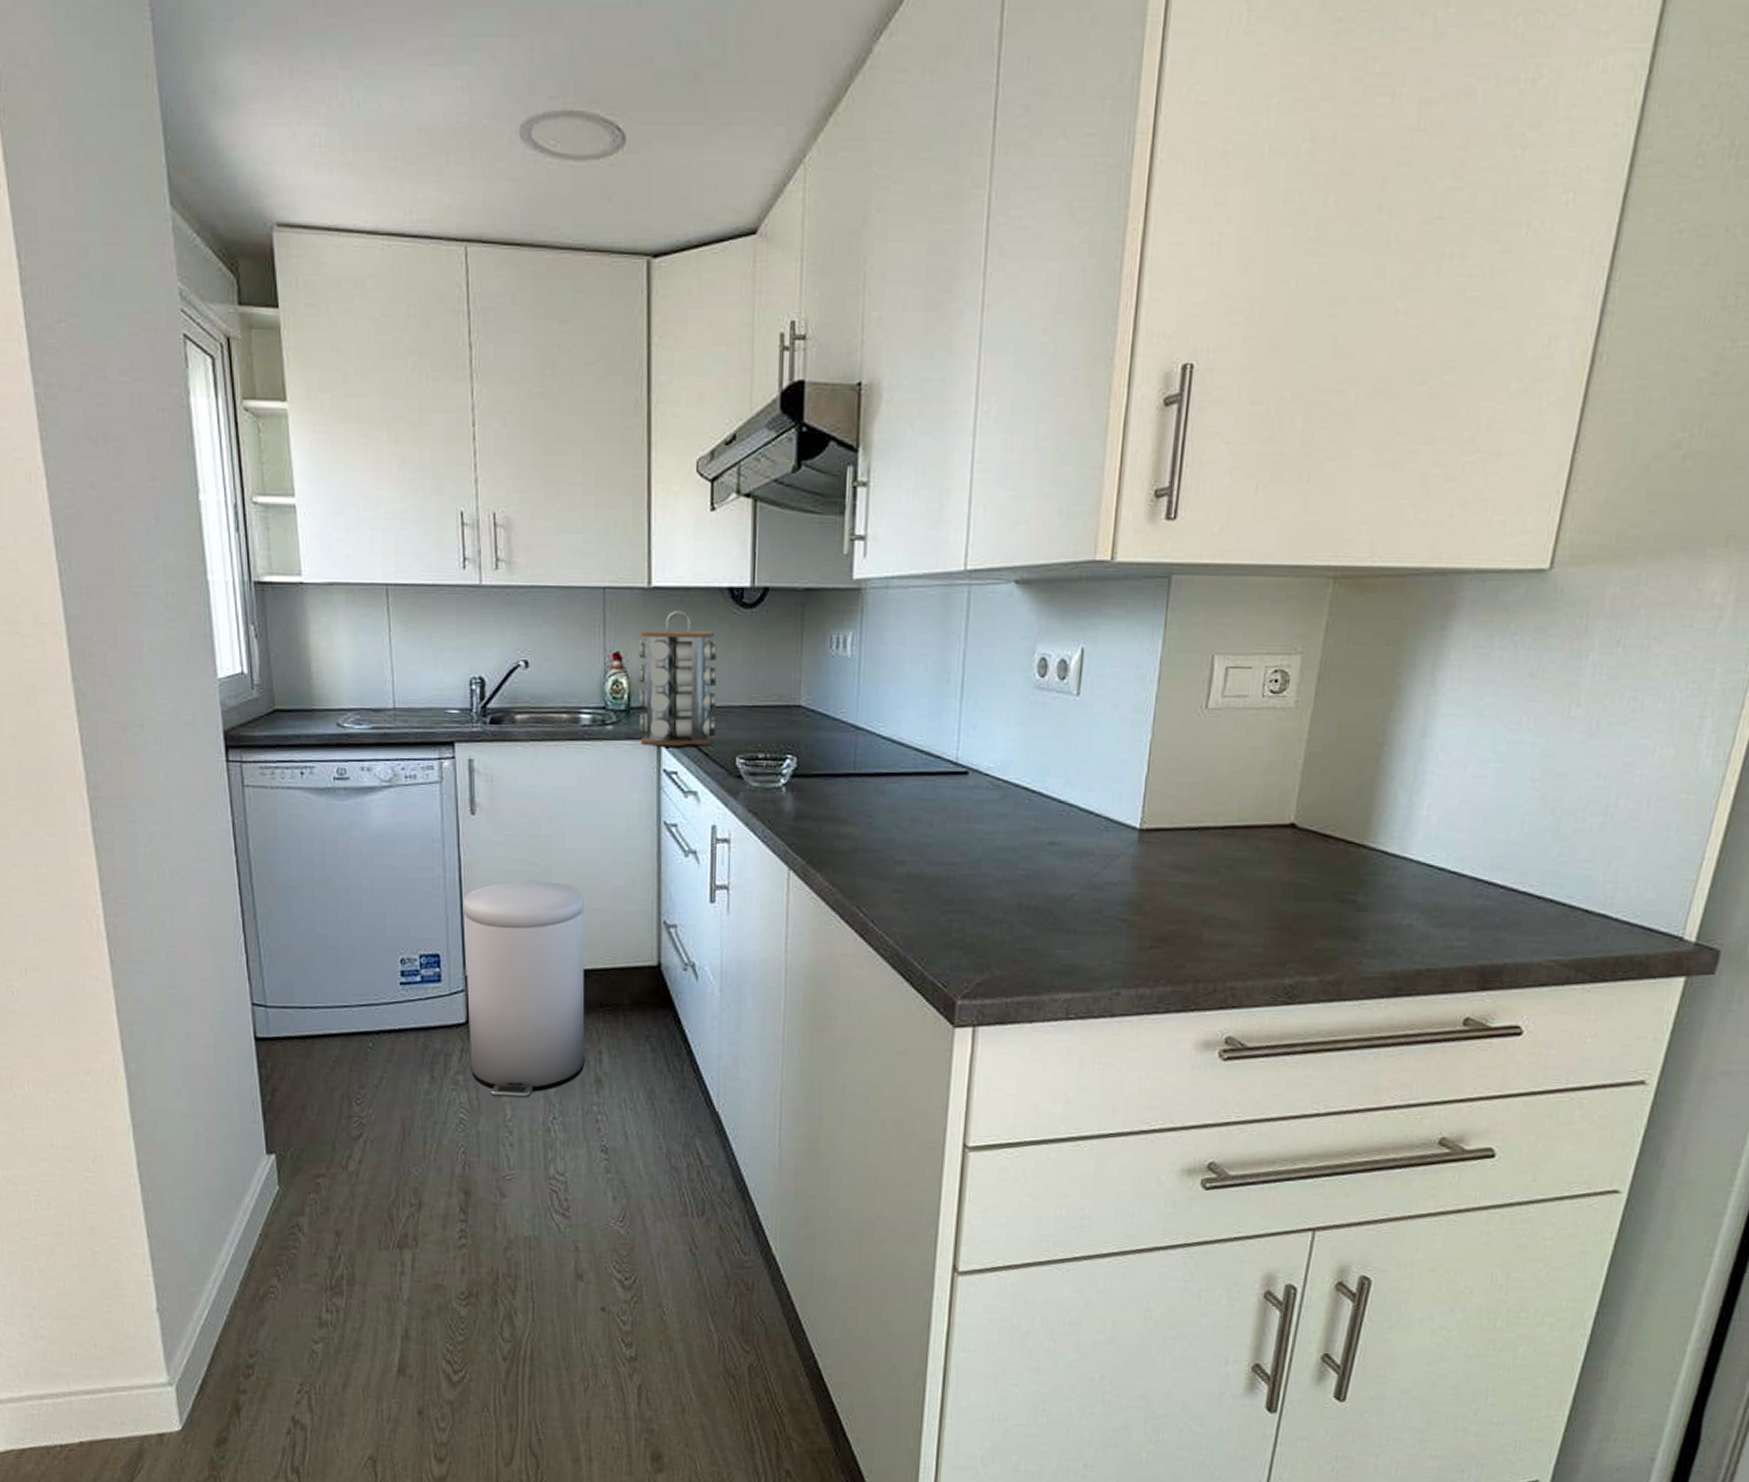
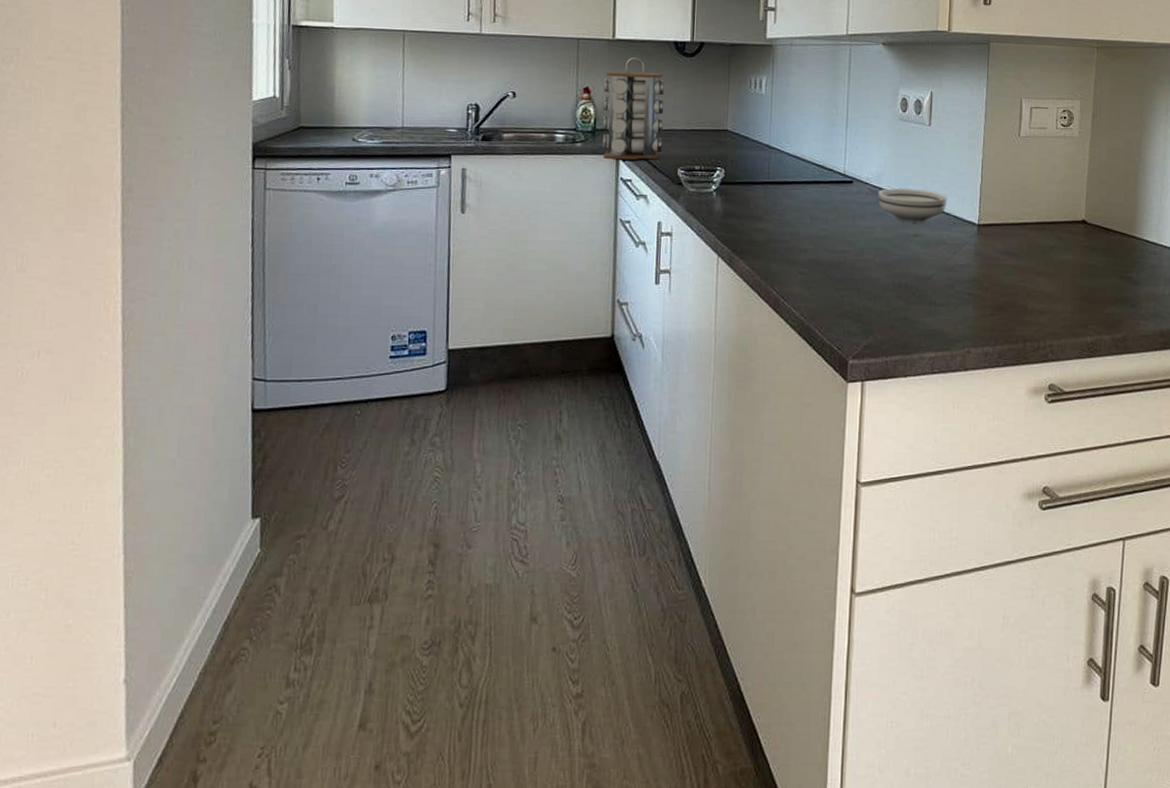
pedal bin: present [463,880,586,1099] -> none [446,267,552,456]
bowl: none [1001,780,1100,828] -> present [878,188,948,223]

